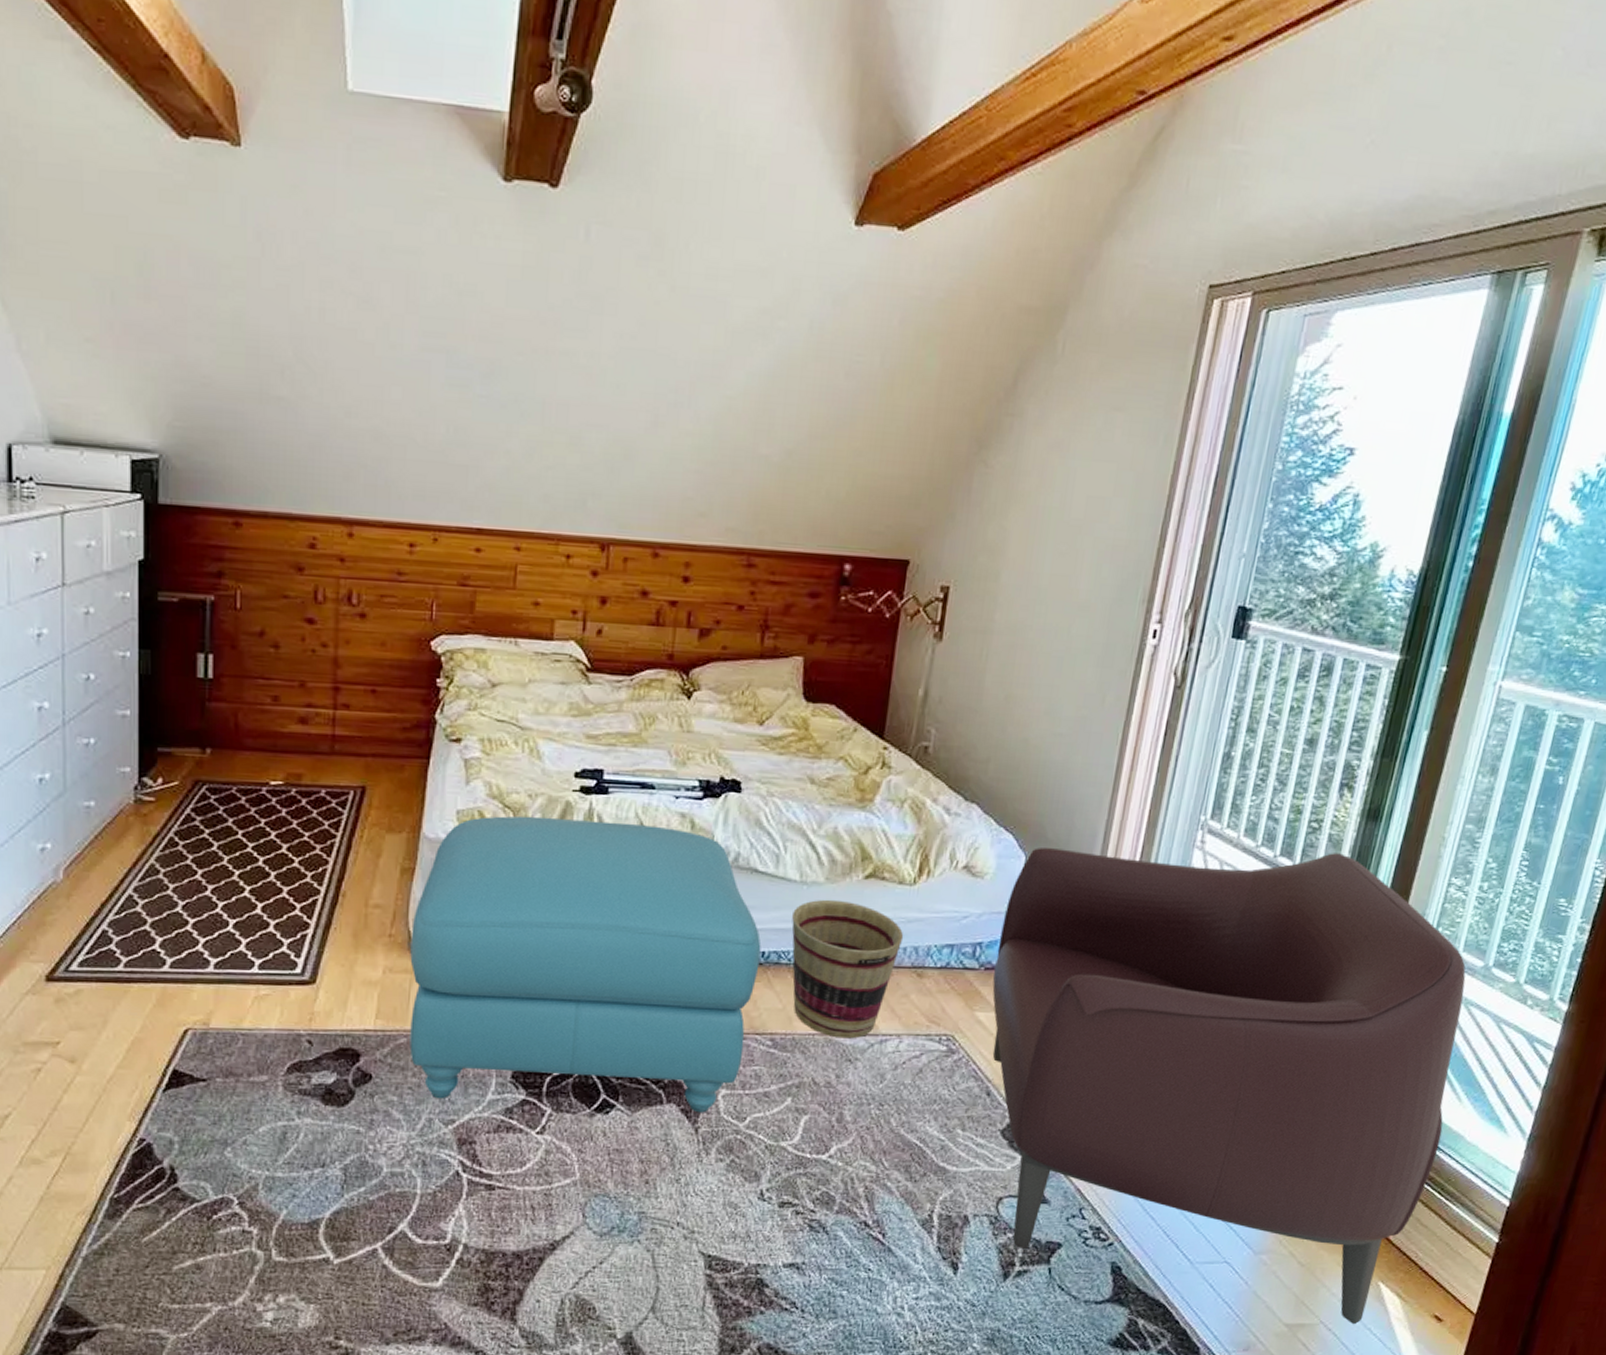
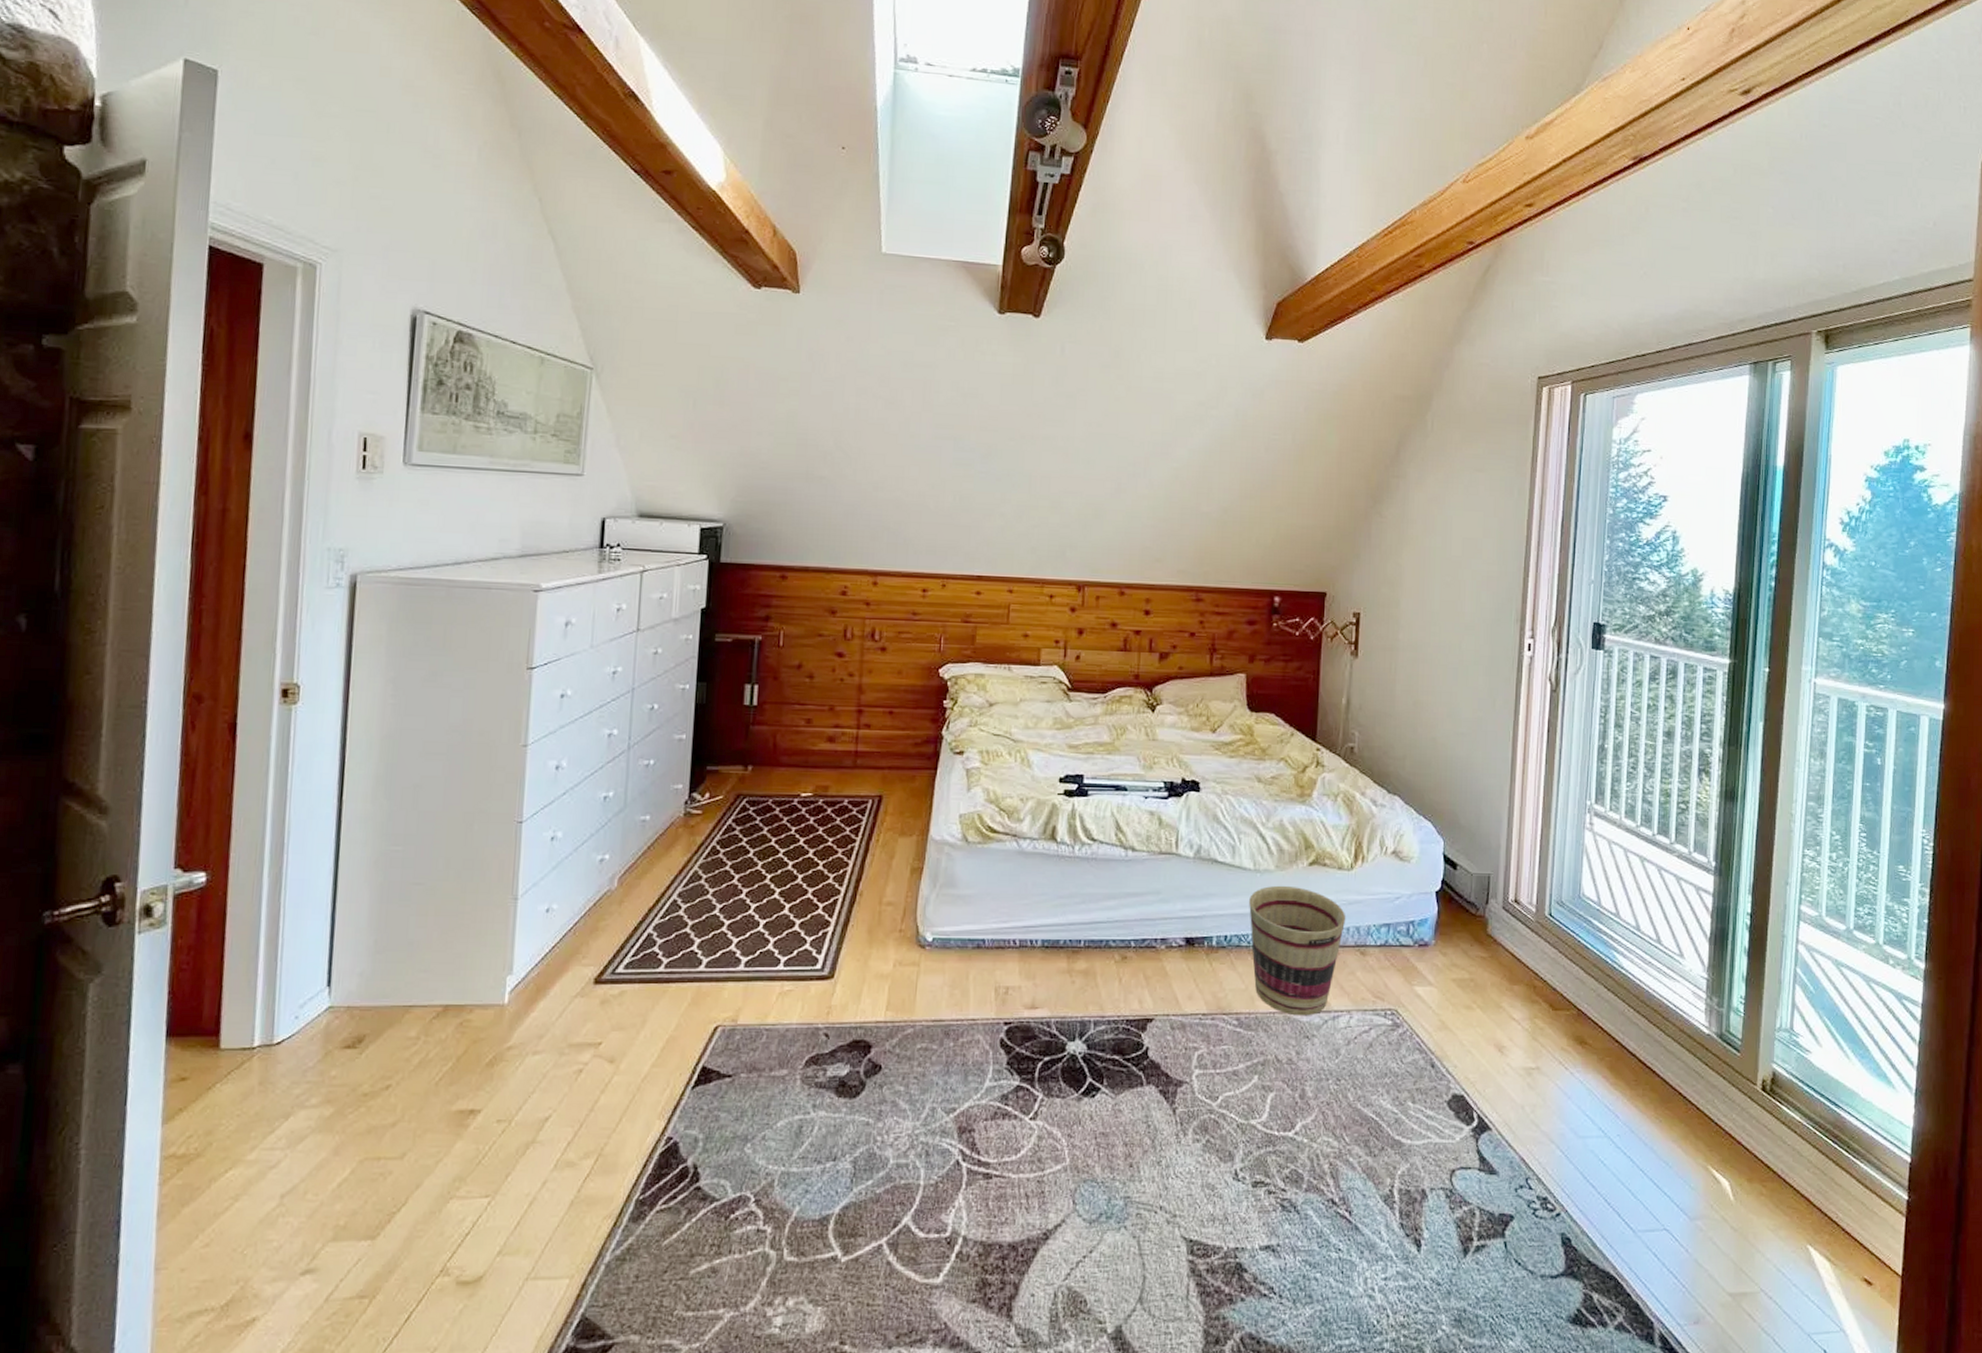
ottoman: present [409,816,762,1113] -> none [916,818,1224,1094]
armchair: present [992,848,1466,1324] -> none [1427,830,1838,1291]

